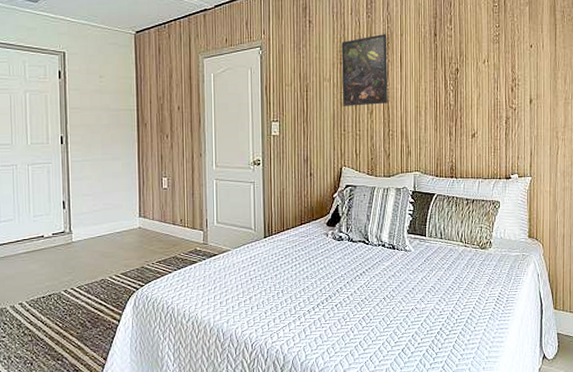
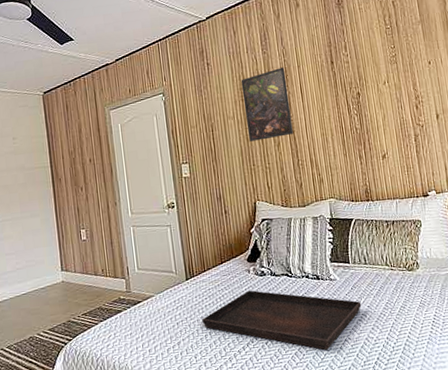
serving tray: none [275,253,432,317] -> present [202,290,362,350]

